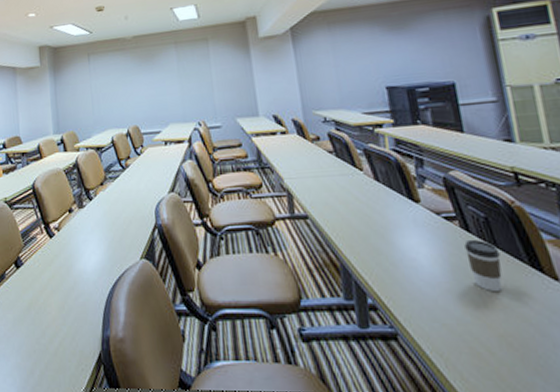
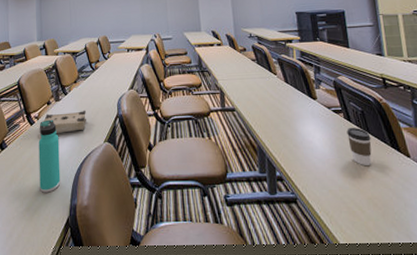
thermos bottle: none [60,231,89,321] -> present [38,119,61,193]
book: none [65,218,118,248] -> present [43,110,86,133]

